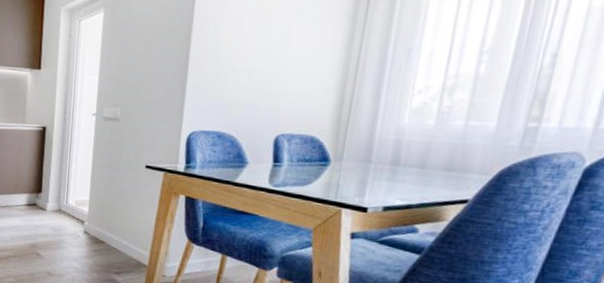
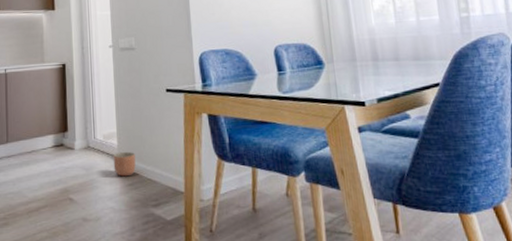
planter: none [82,219,104,243] -> present [113,151,136,177]

